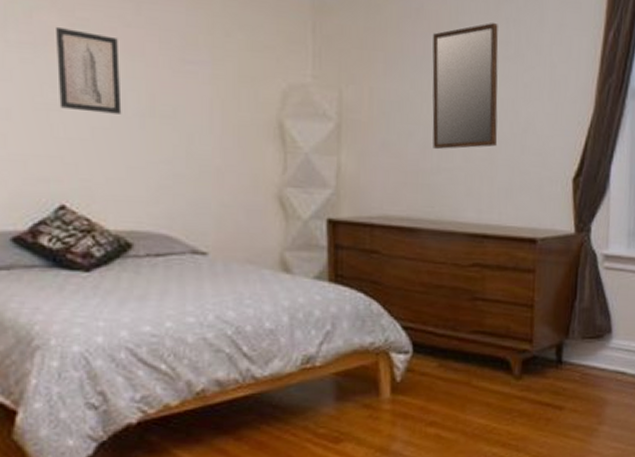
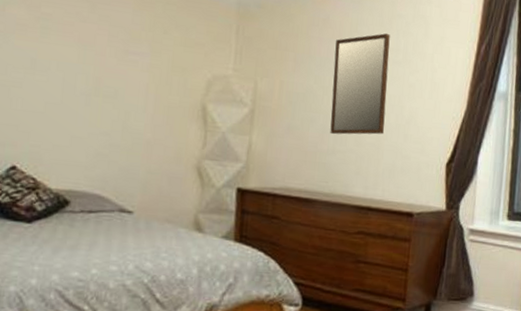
wall art: present [56,28,122,114] -> none [20,20,74,93]

